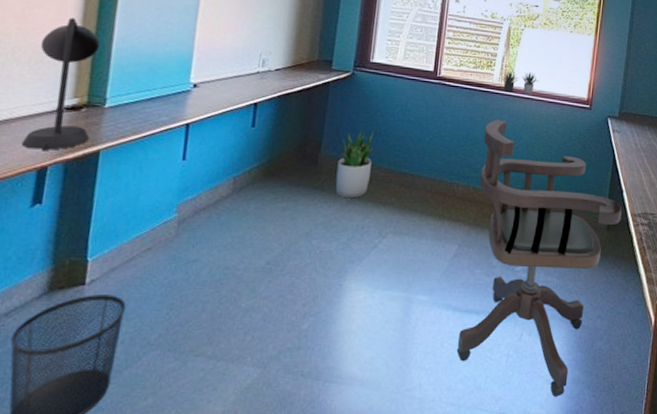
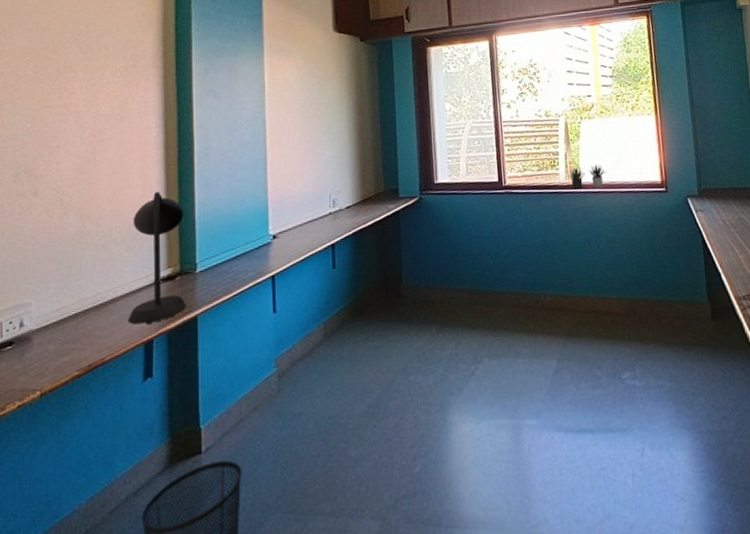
planter: present [335,130,375,199] -> none [420,252,455,327]
office chair: present [456,119,622,397] -> none [561,219,725,516]

